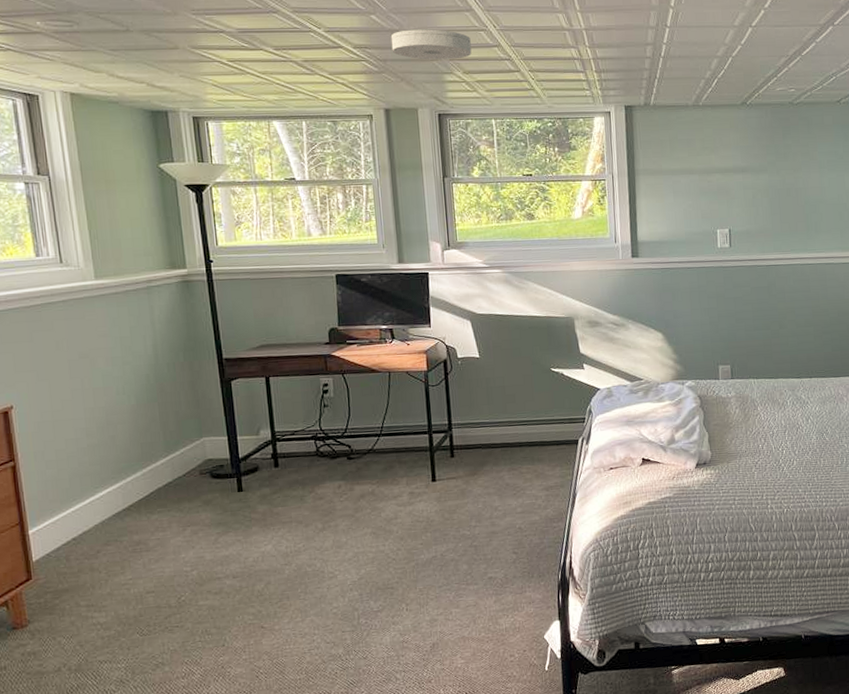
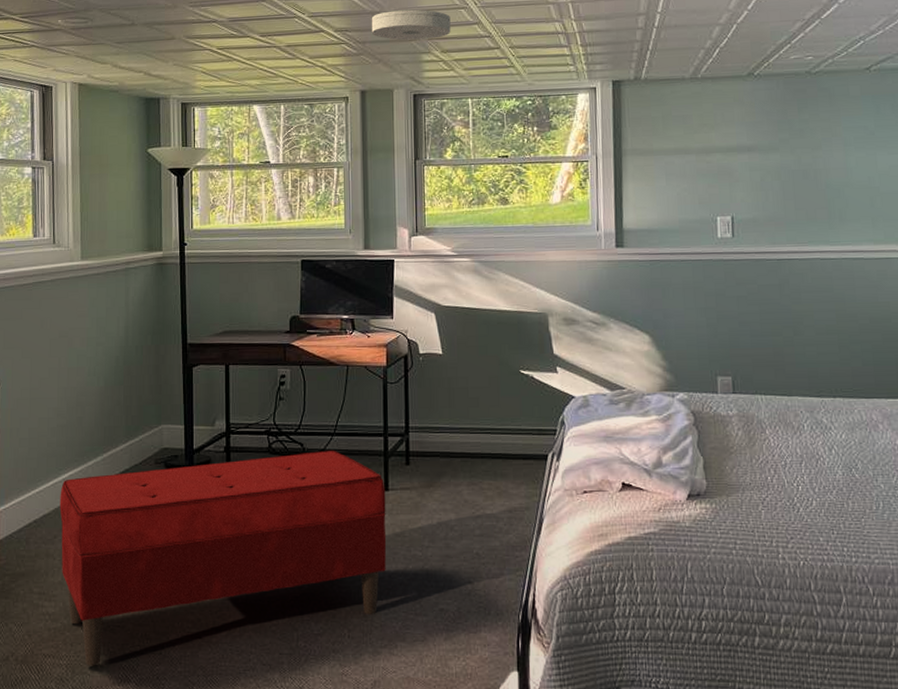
bench: none [99,450,438,666] -> present [59,451,387,666]

